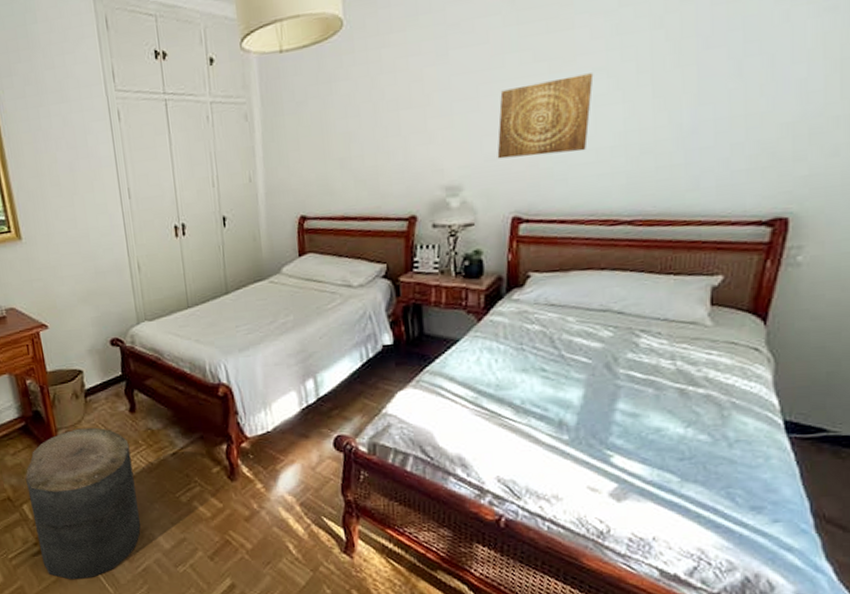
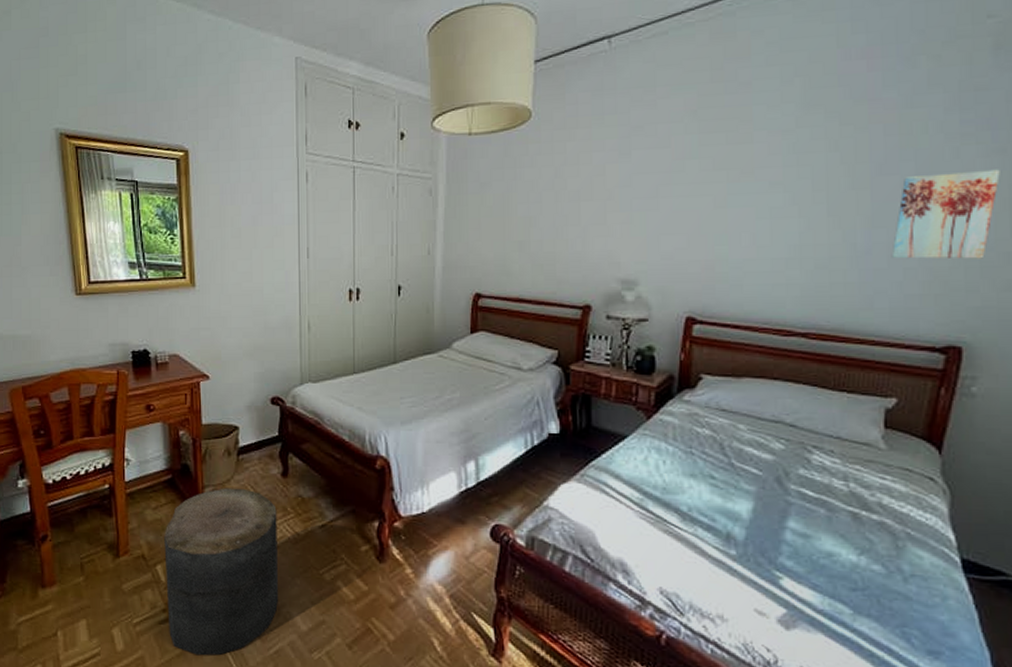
wall art: present [497,73,594,159] -> none [674,186,771,260]
wall art: none [718,28,831,135] -> present [891,169,1000,260]

